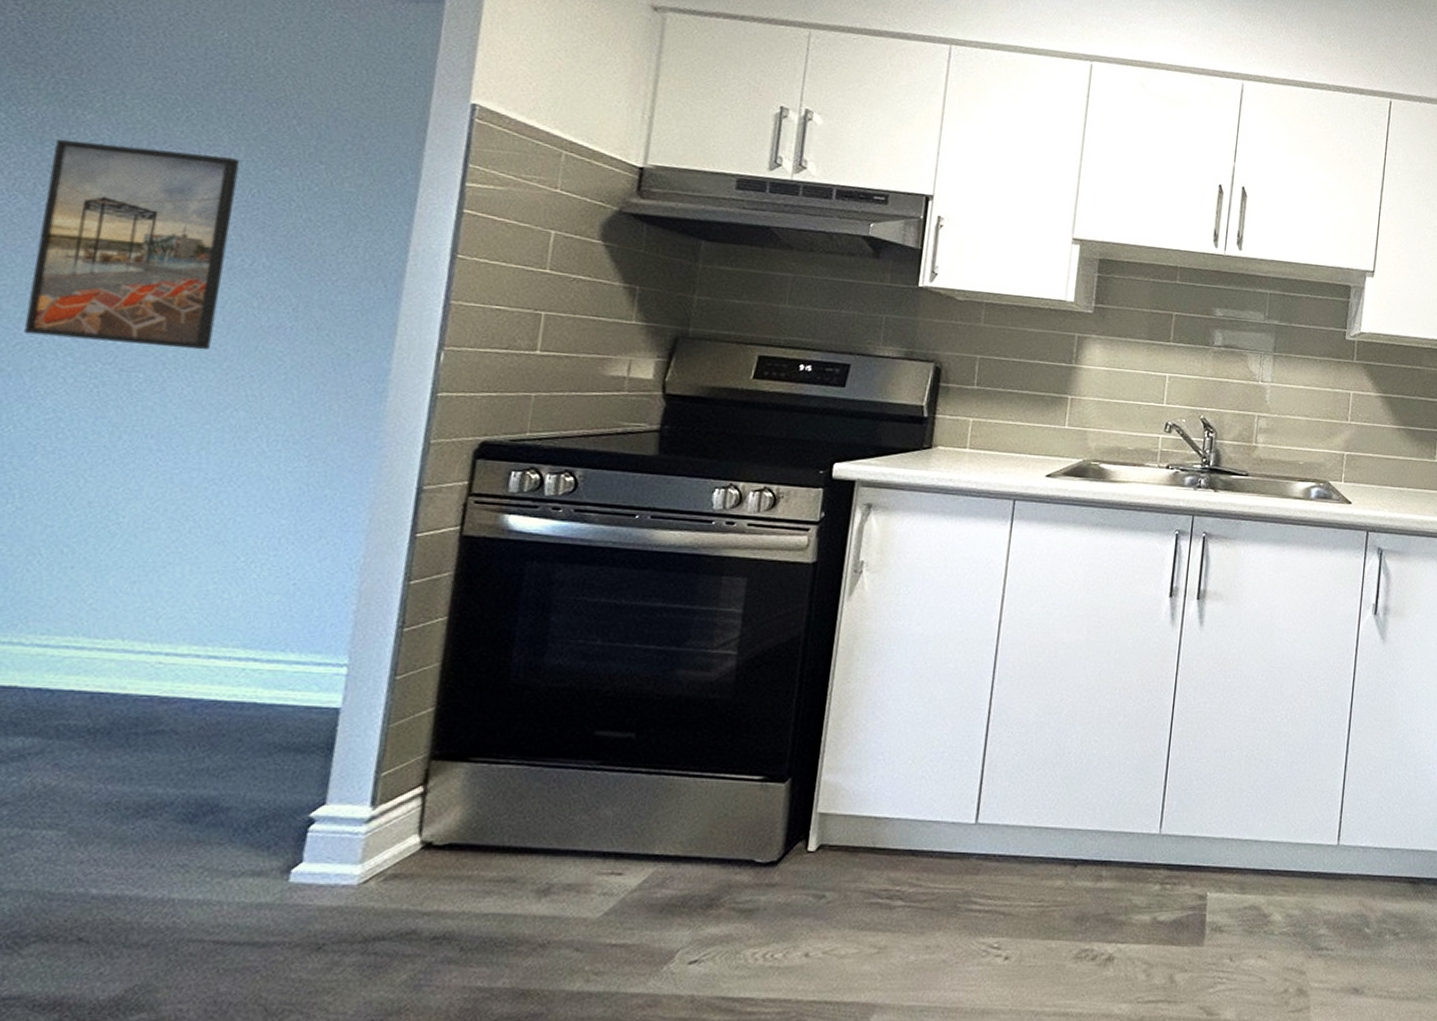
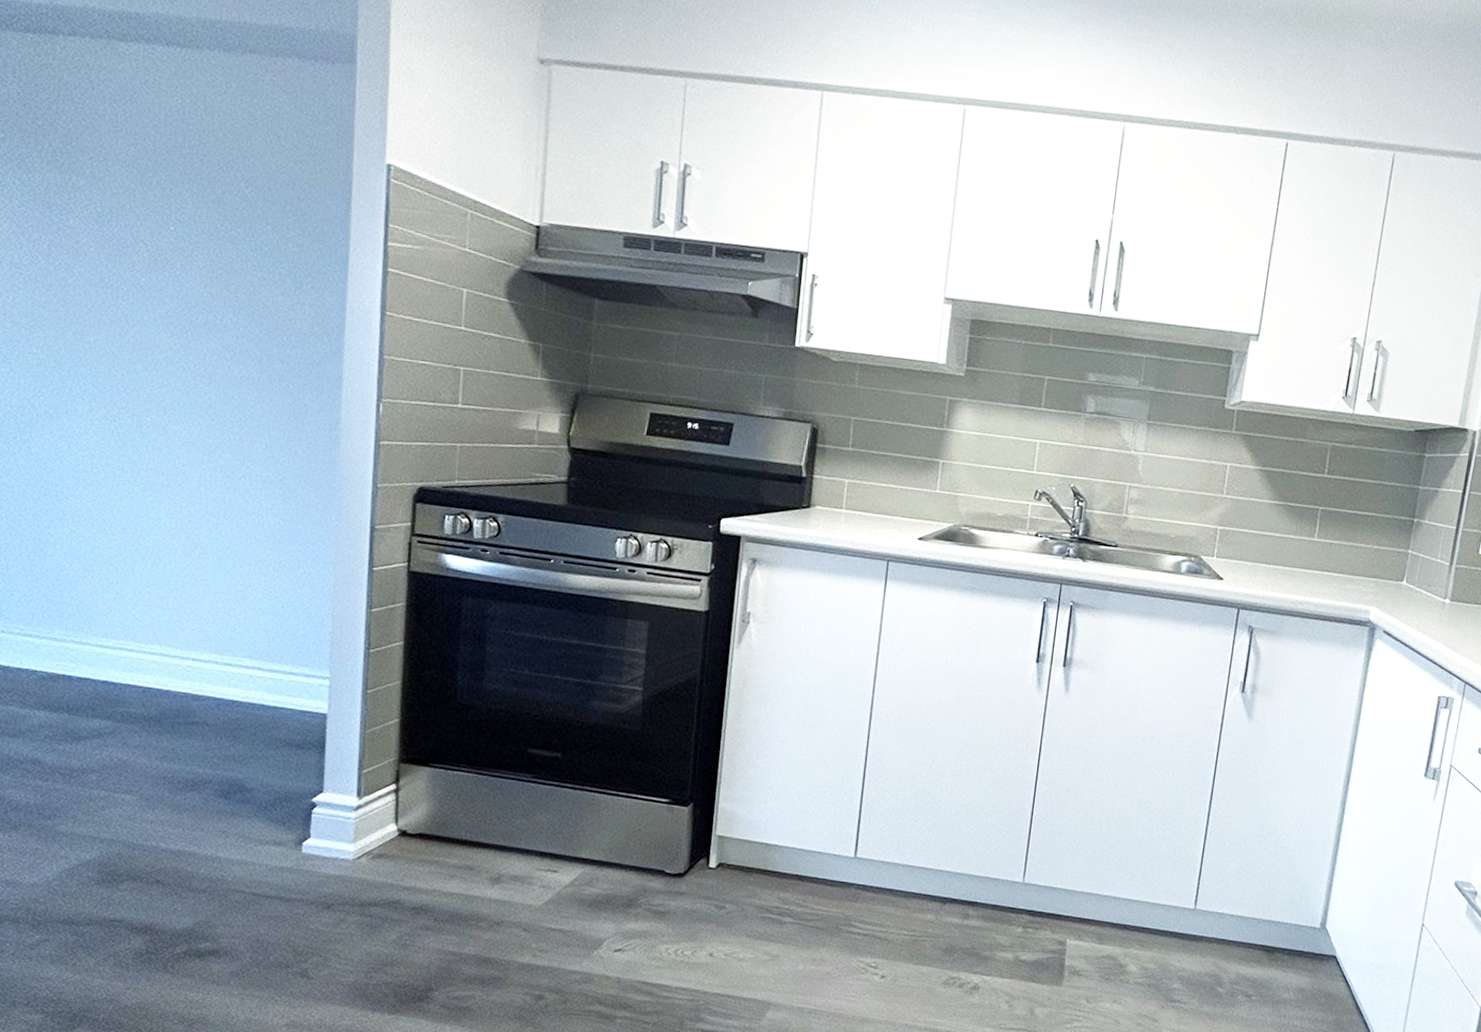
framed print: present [23,138,240,351] -> none [57,203,203,398]

